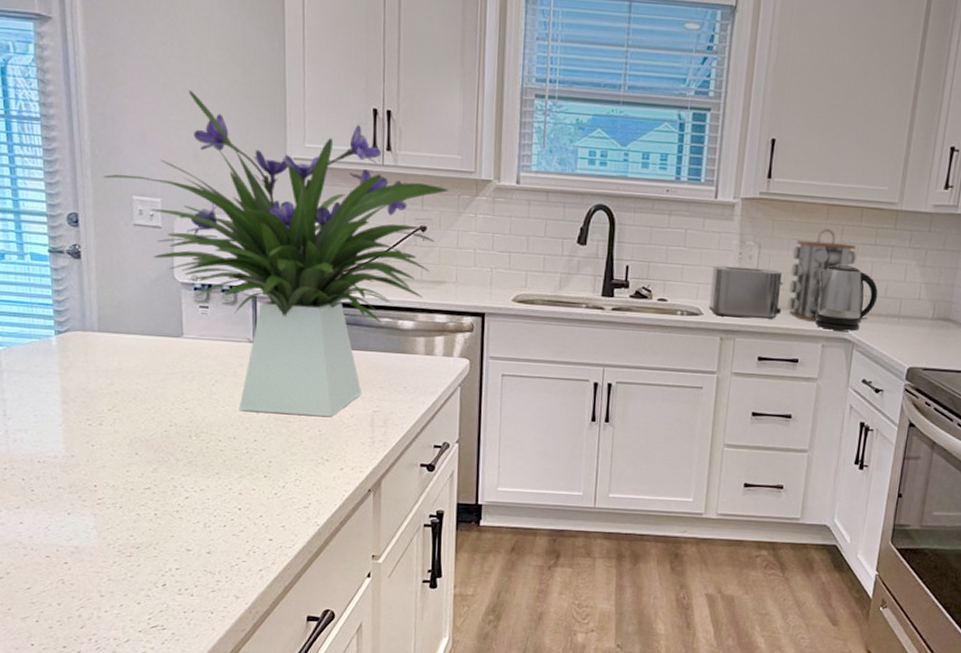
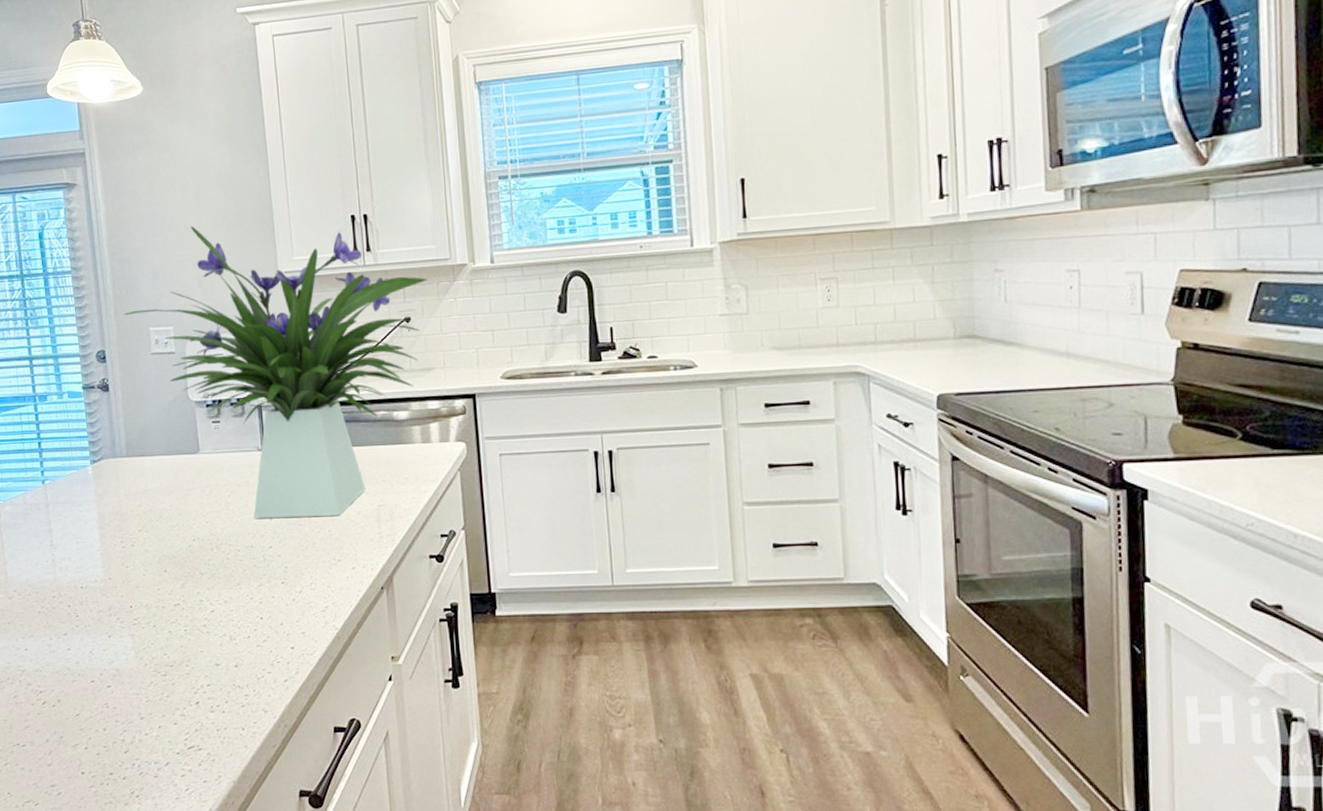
toaster: present [709,265,783,320] -> none [700,310,782,366]
spice rack: present [787,229,857,322] -> none [783,259,855,359]
kettle: present [815,265,878,332] -> none [817,294,887,365]

